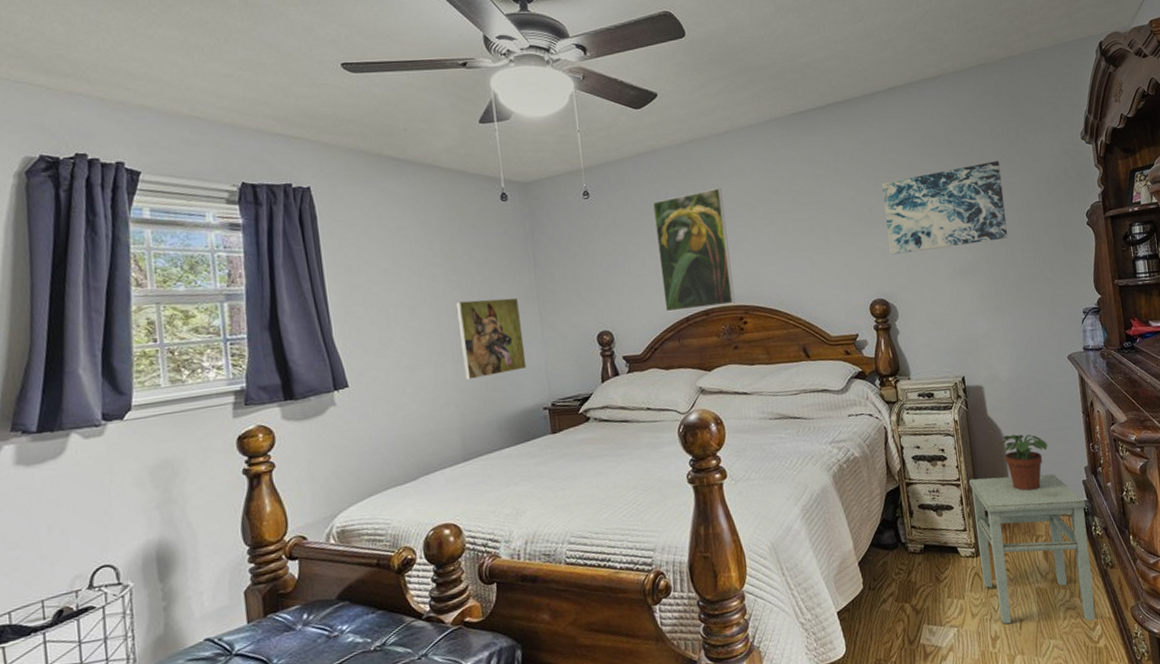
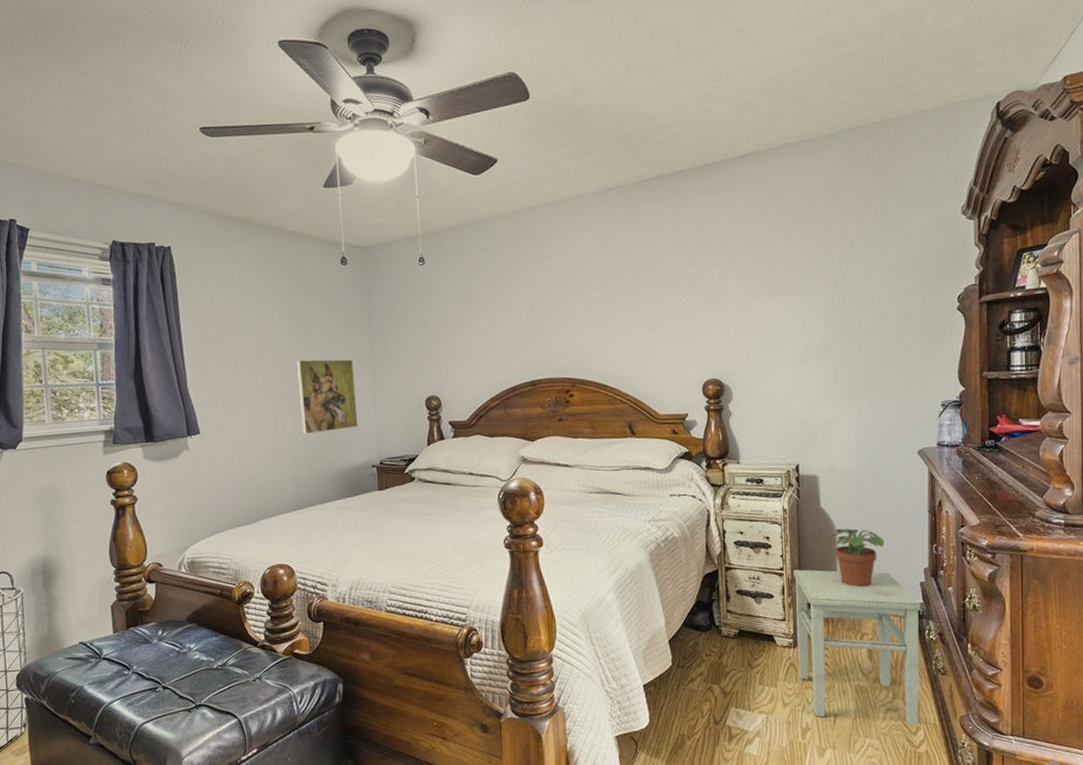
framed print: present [653,188,735,312] -> none [487,258,563,381]
wall art: present [882,161,1008,255] -> none [727,236,863,334]

